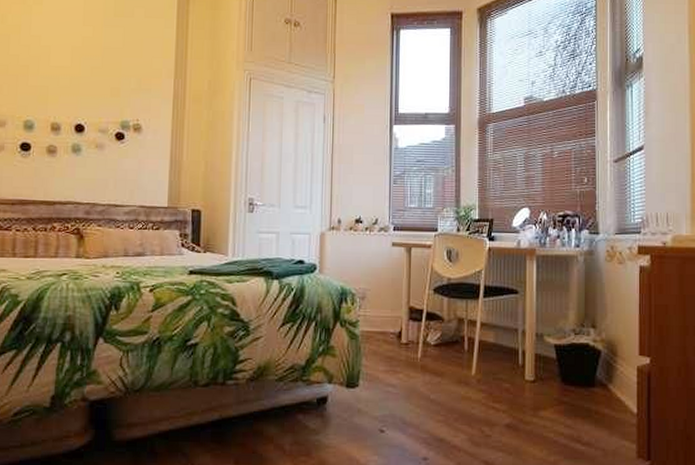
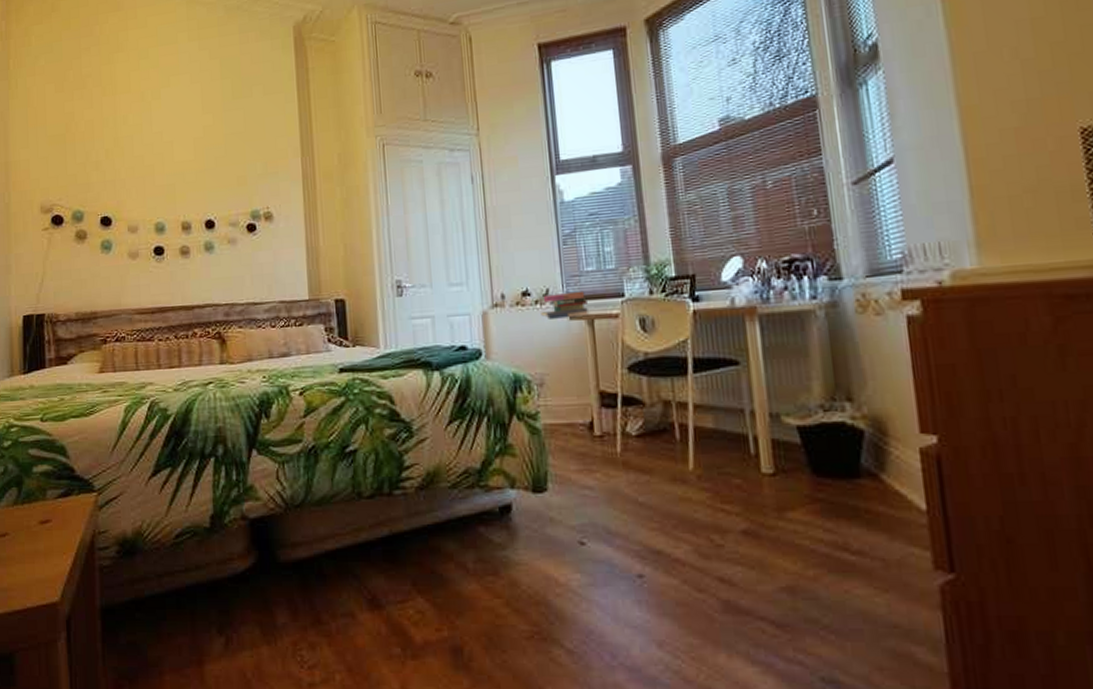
books: none [369,223,408,245] -> present [541,291,588,319]

